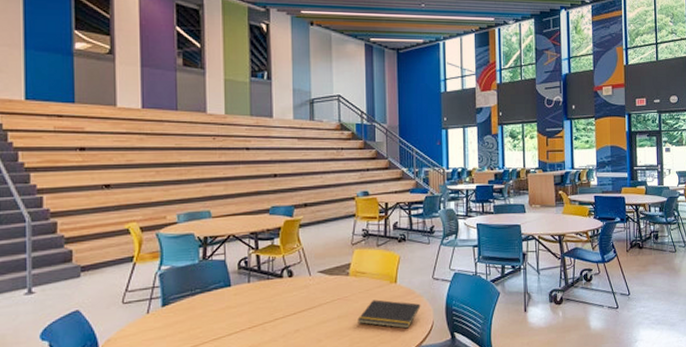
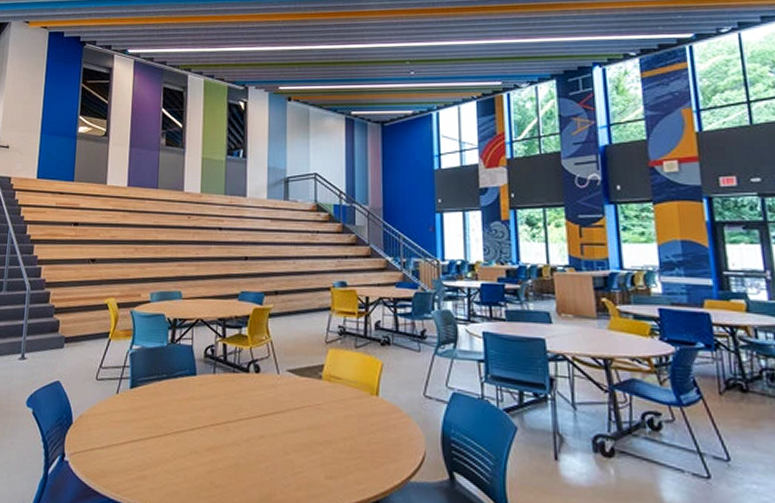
notepad: present [358,299,421,329] -> none [331,413,409,456]

